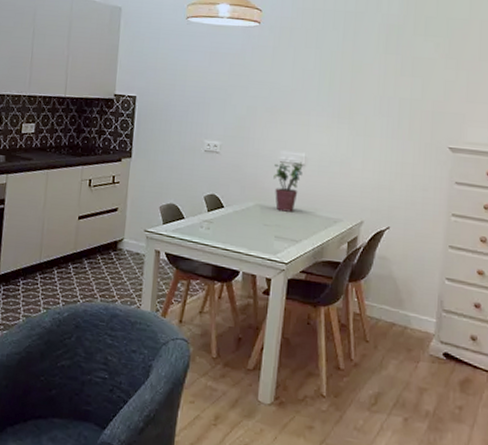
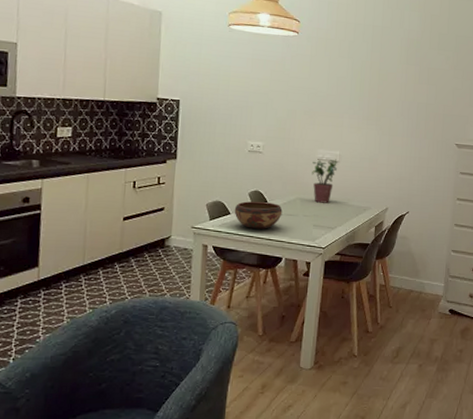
decorative bowl: none [188,205,241,238] -> present [234,201,283,229]

